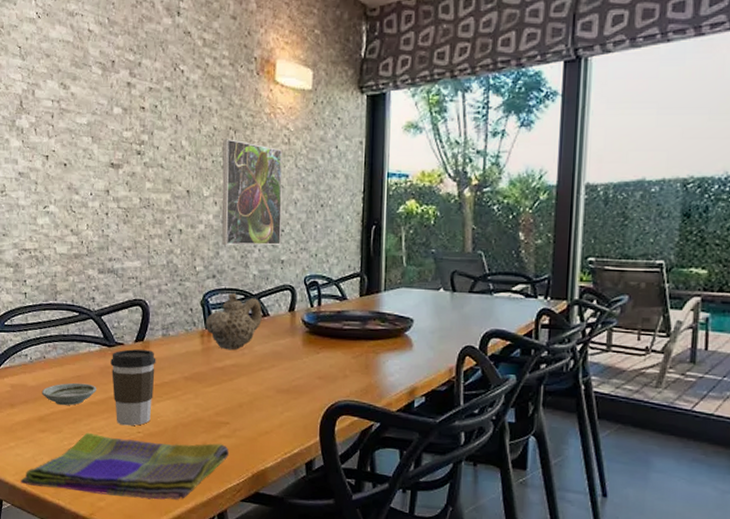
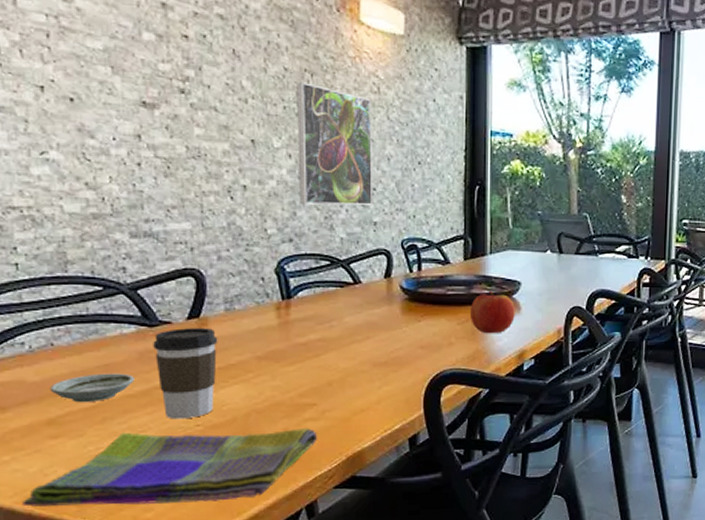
teapot: present [205,292,262,350] -> none [282,258,352,323]
fruit: none [364,326,407,369] -> present [470,290,515,334]

